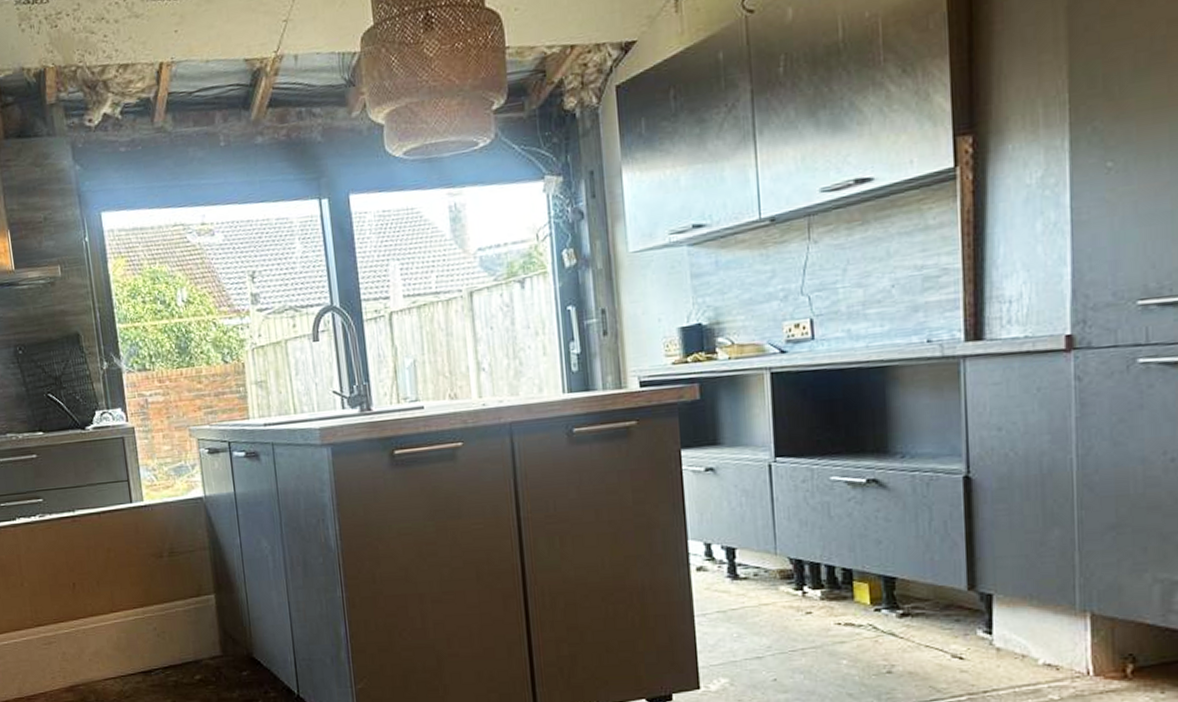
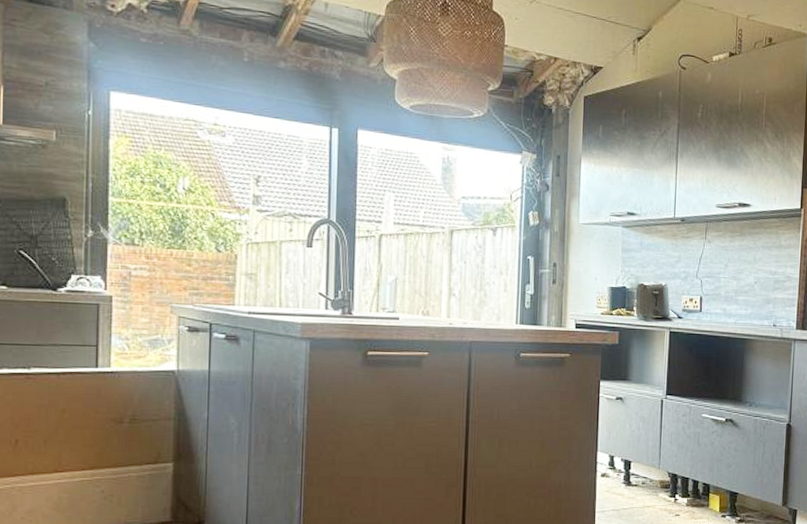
toaster: none [716,307,769,362] -> present [635,281,671,319]

